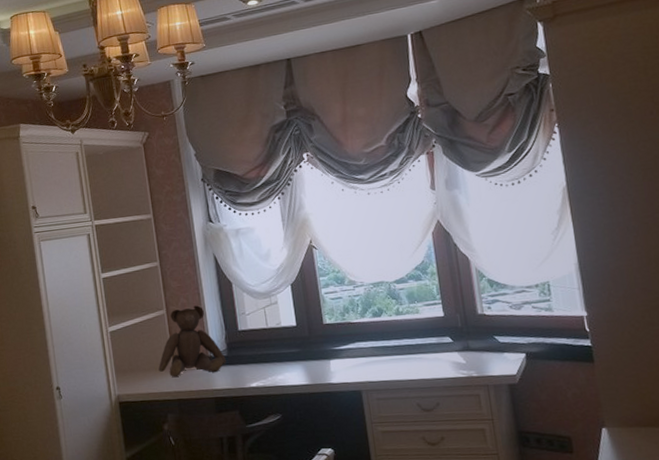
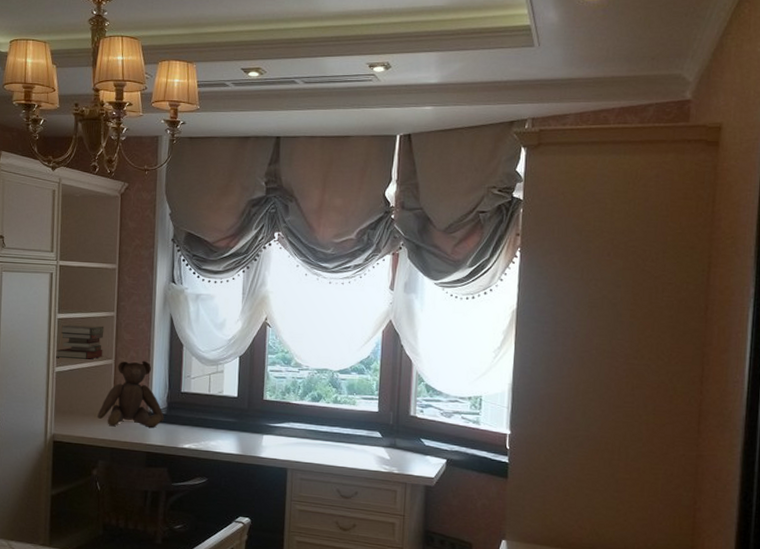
books: none [106,277,154,318] -> present [56,324,104,360]

